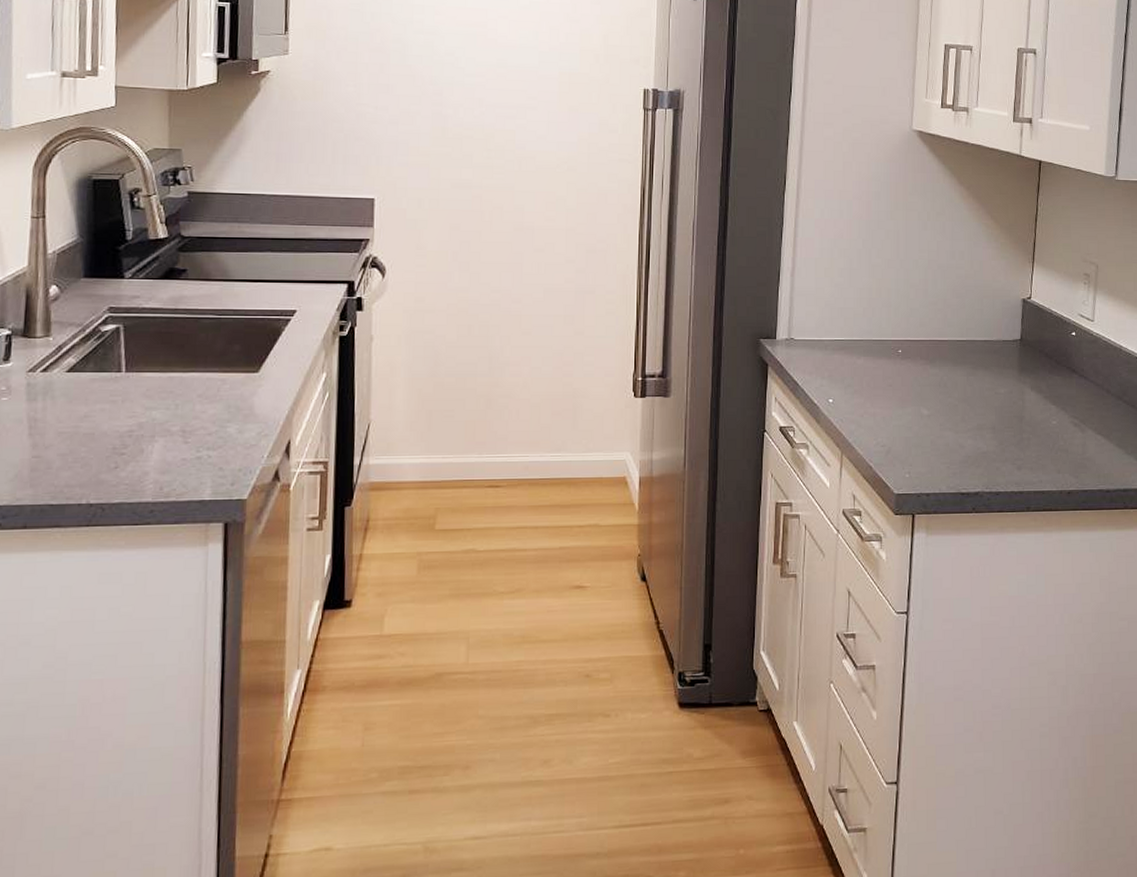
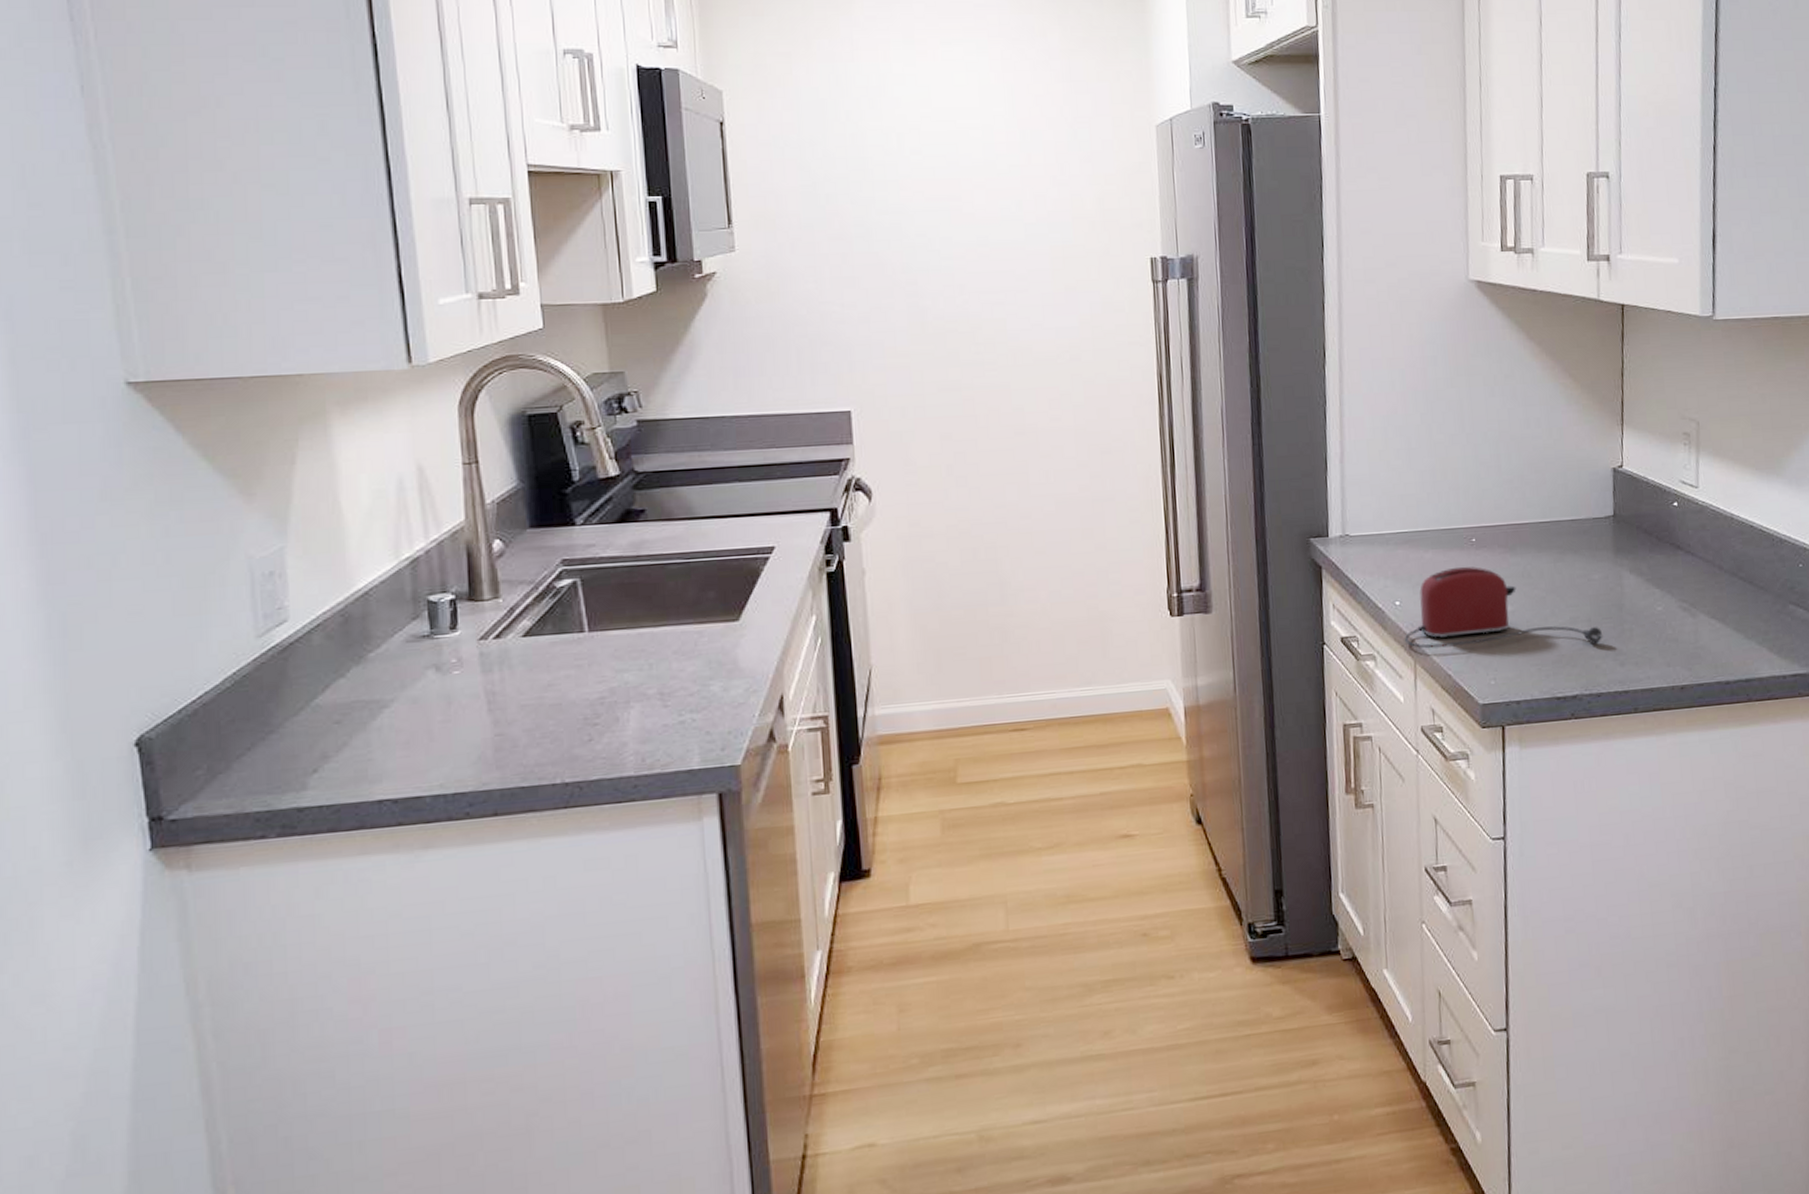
toaster: none [834,373,1006,449] -> present [1404,566,1605,649]

